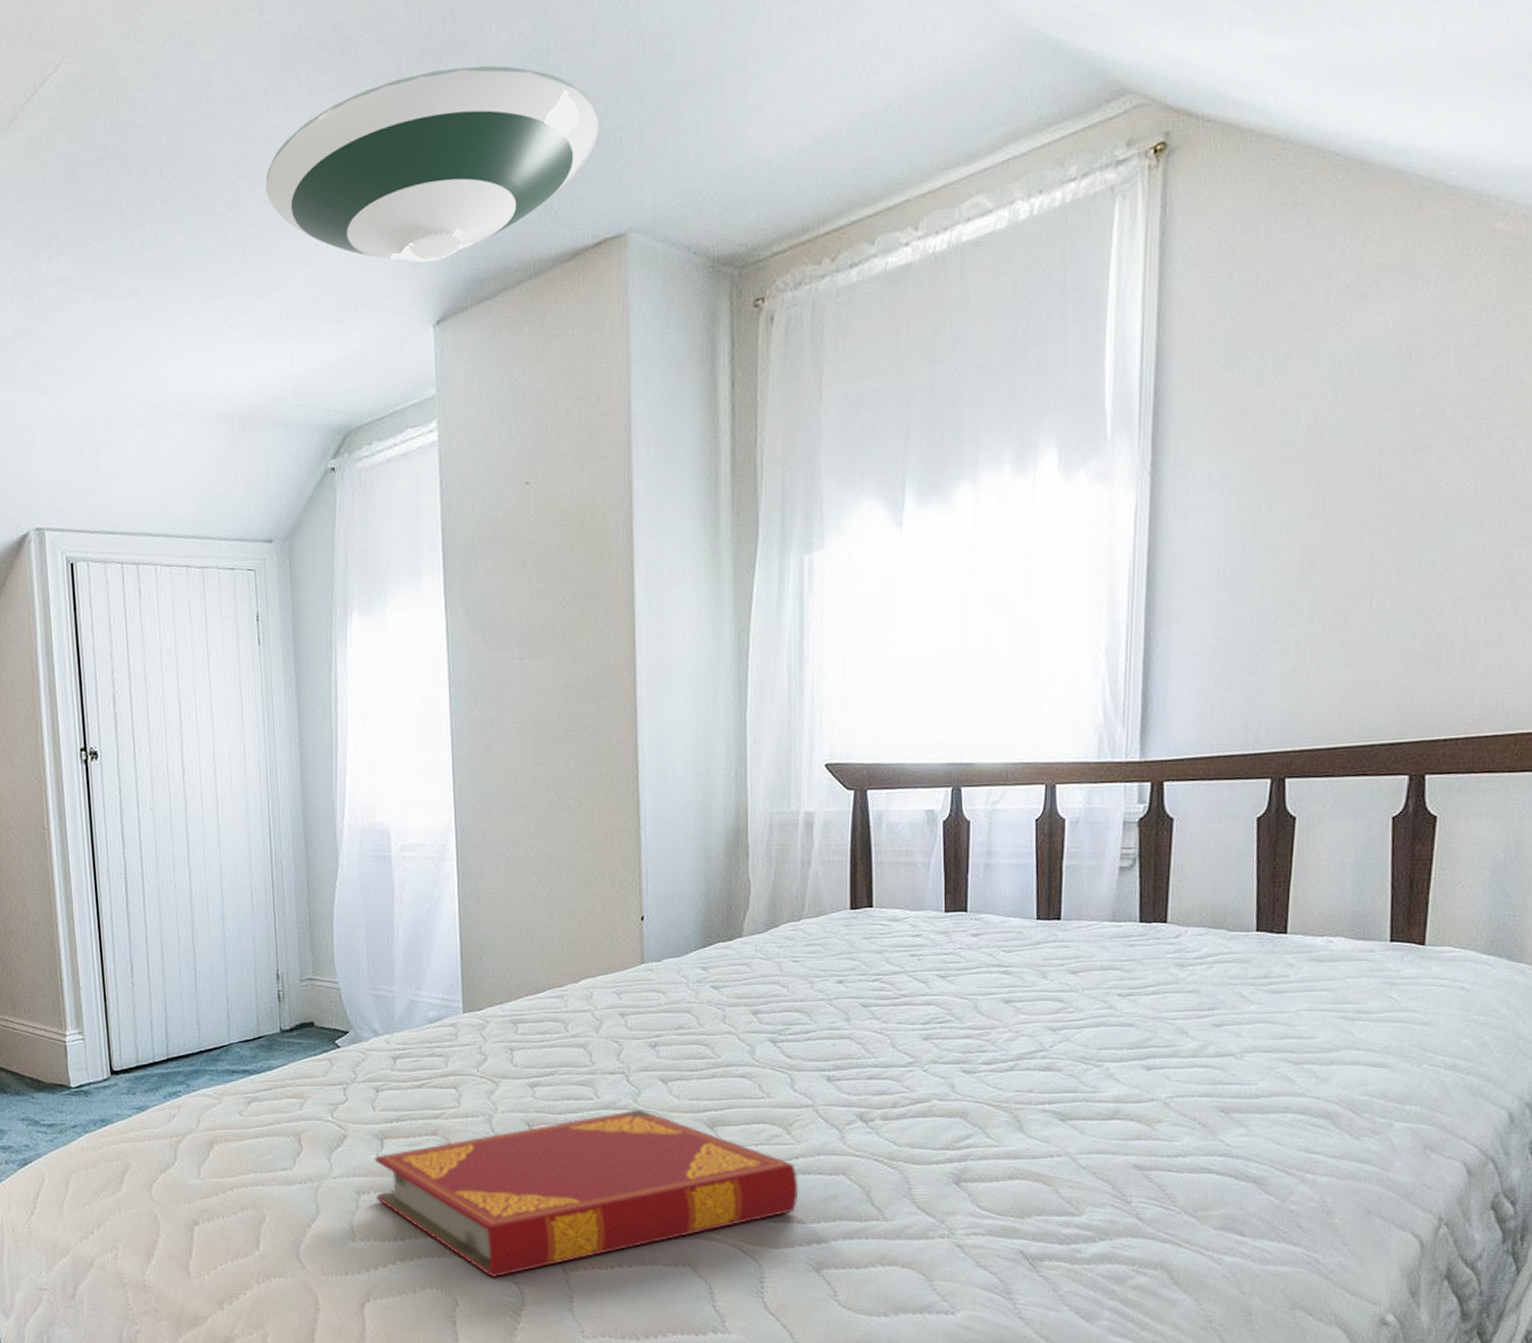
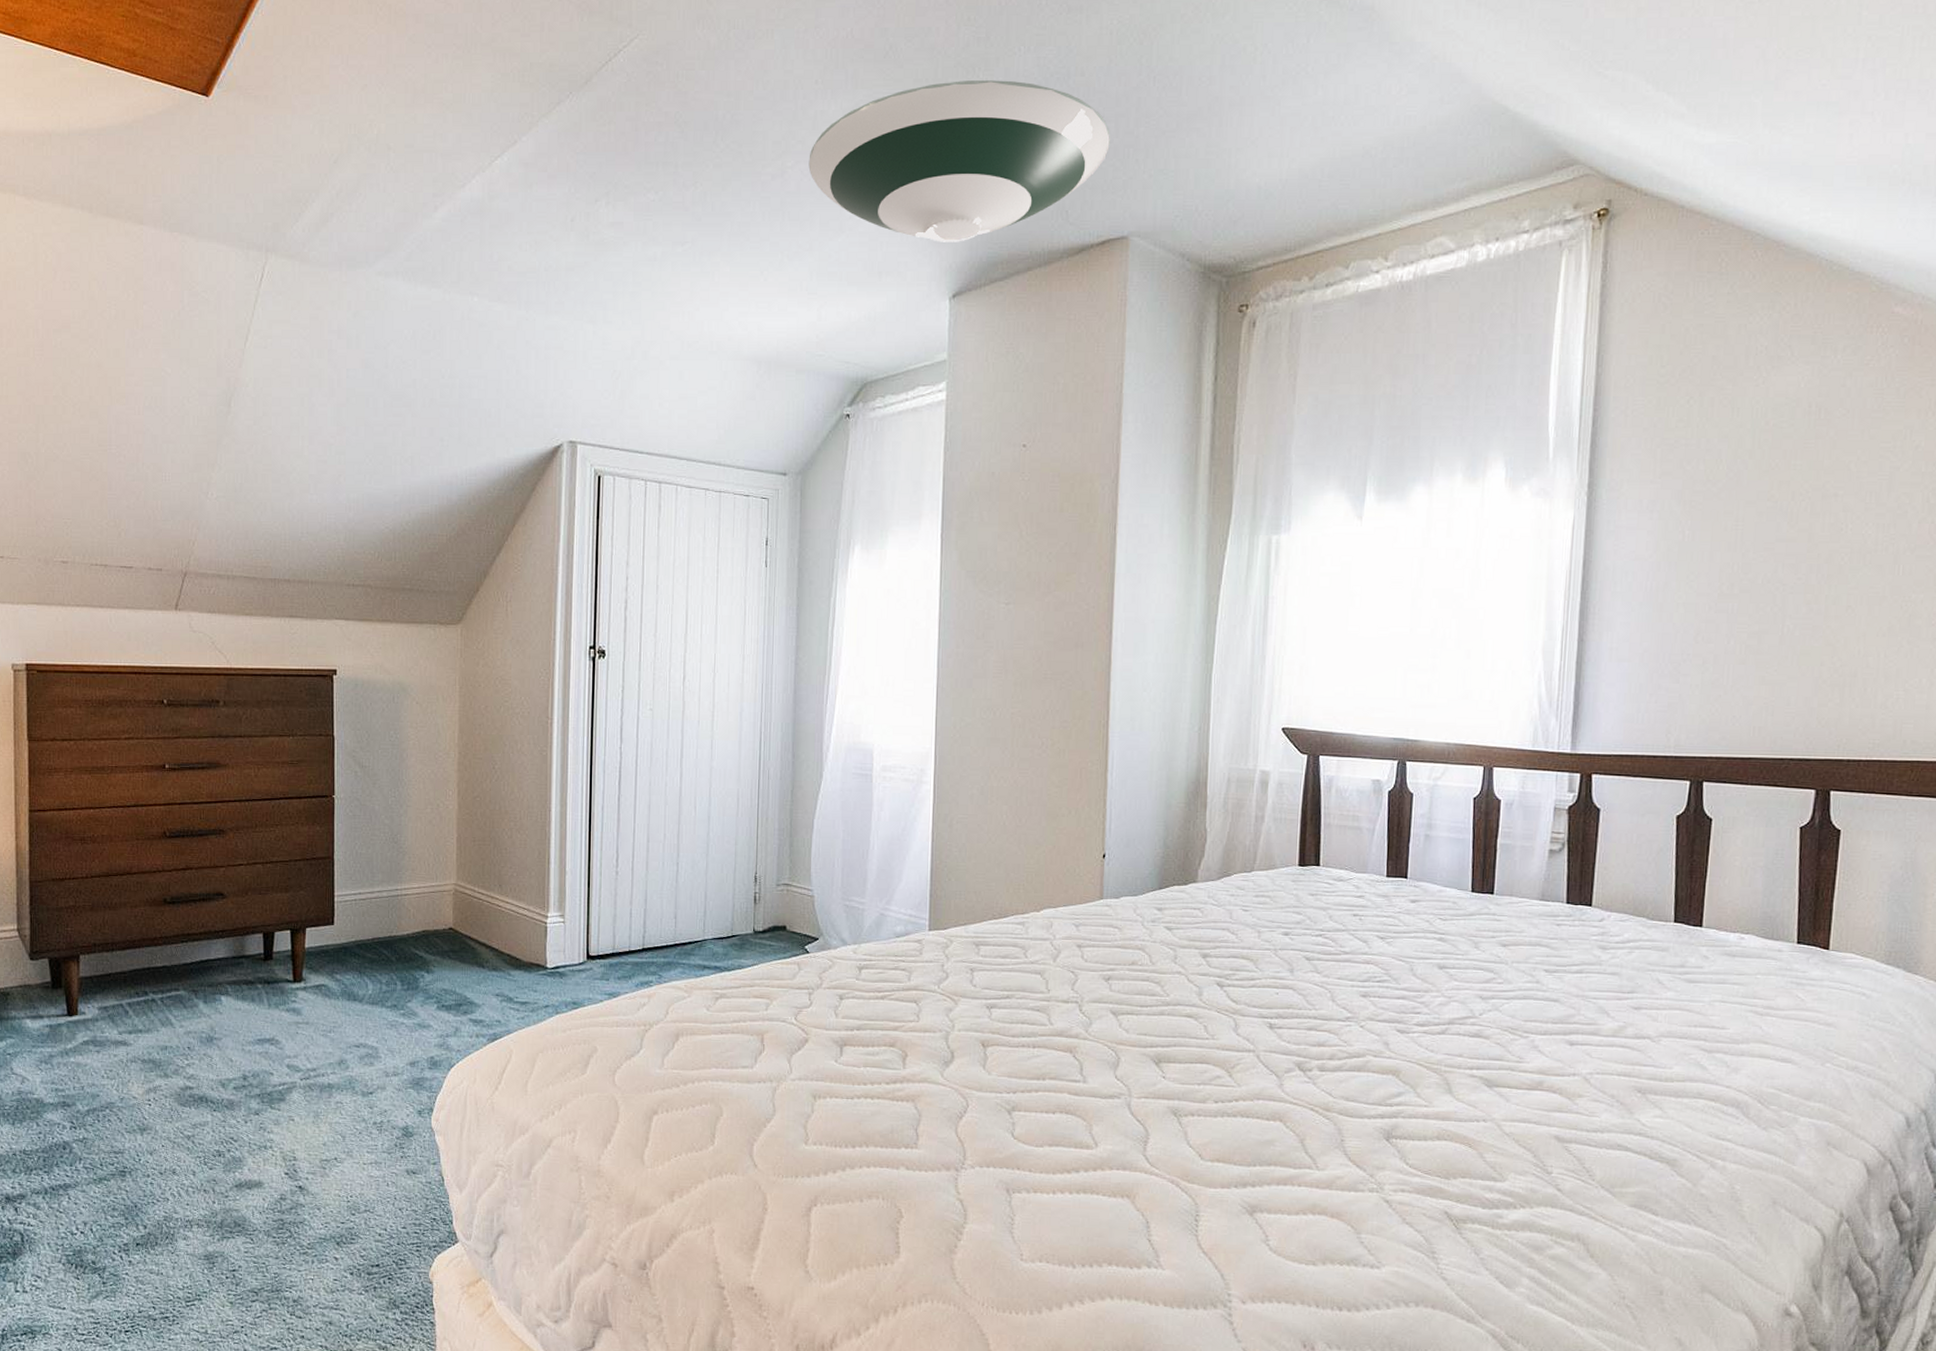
hardback book: present [374,1109,799,1277] -> none [832,1039,1237,1192]

